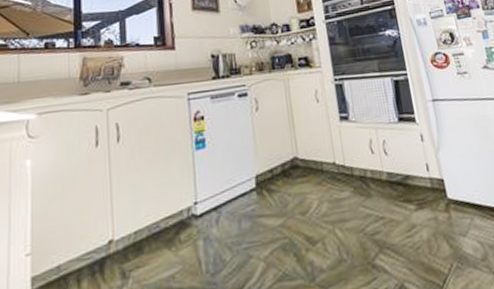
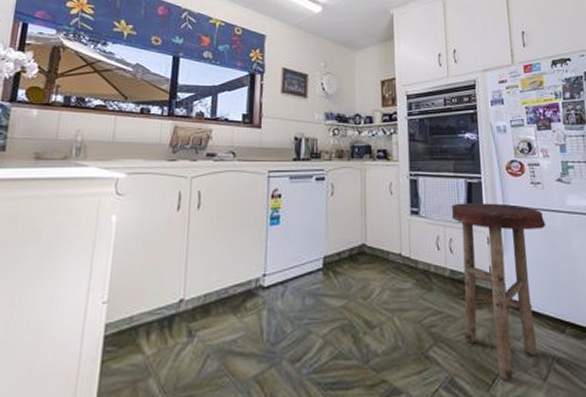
stool: none [380,97,485,280] -> present [451,203,546,381]

